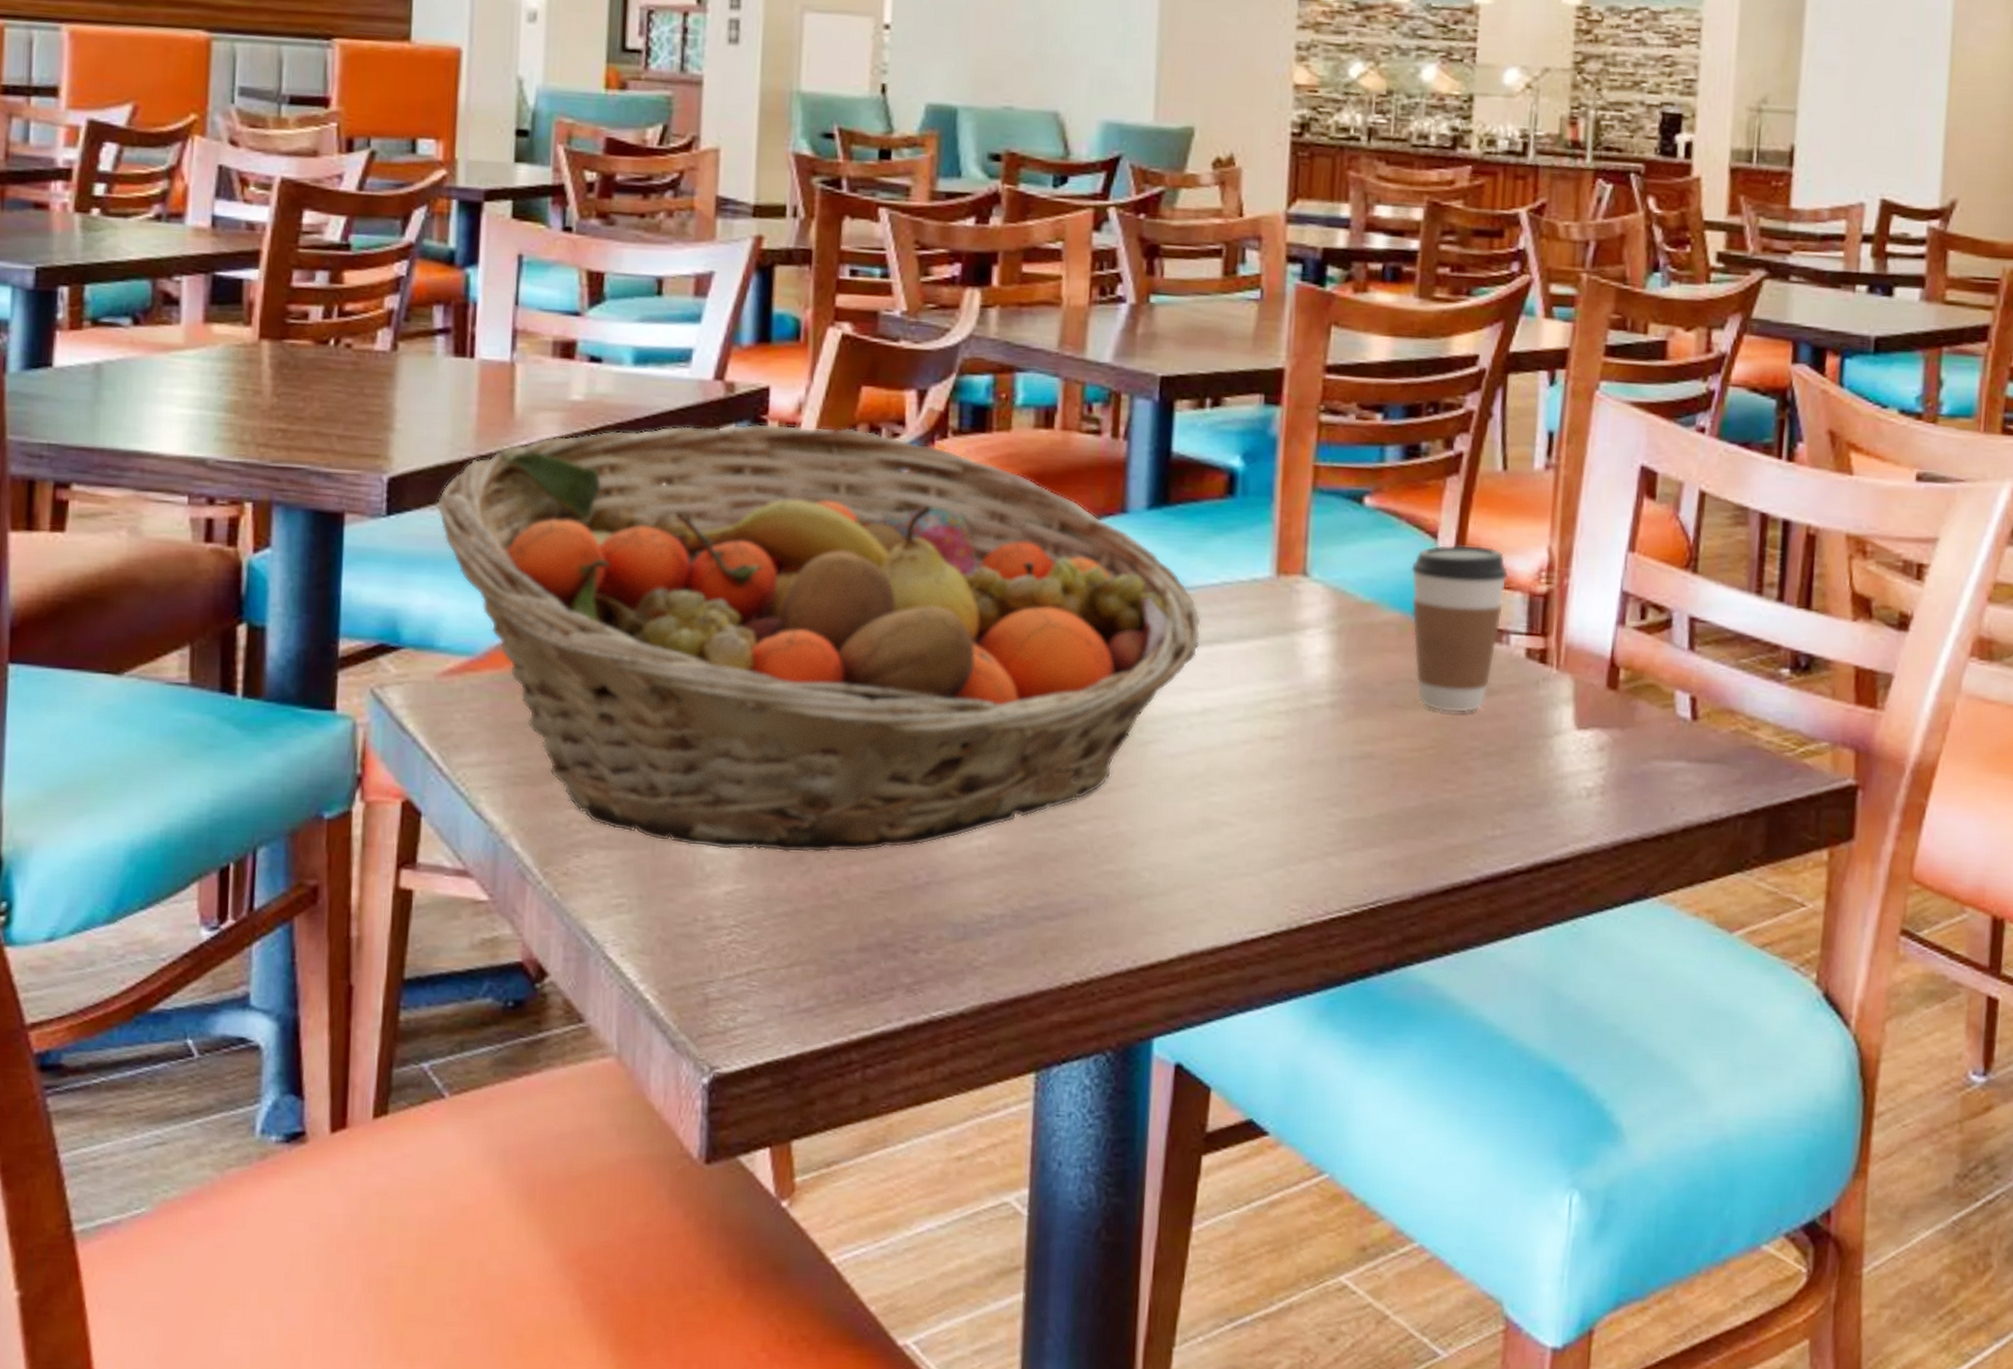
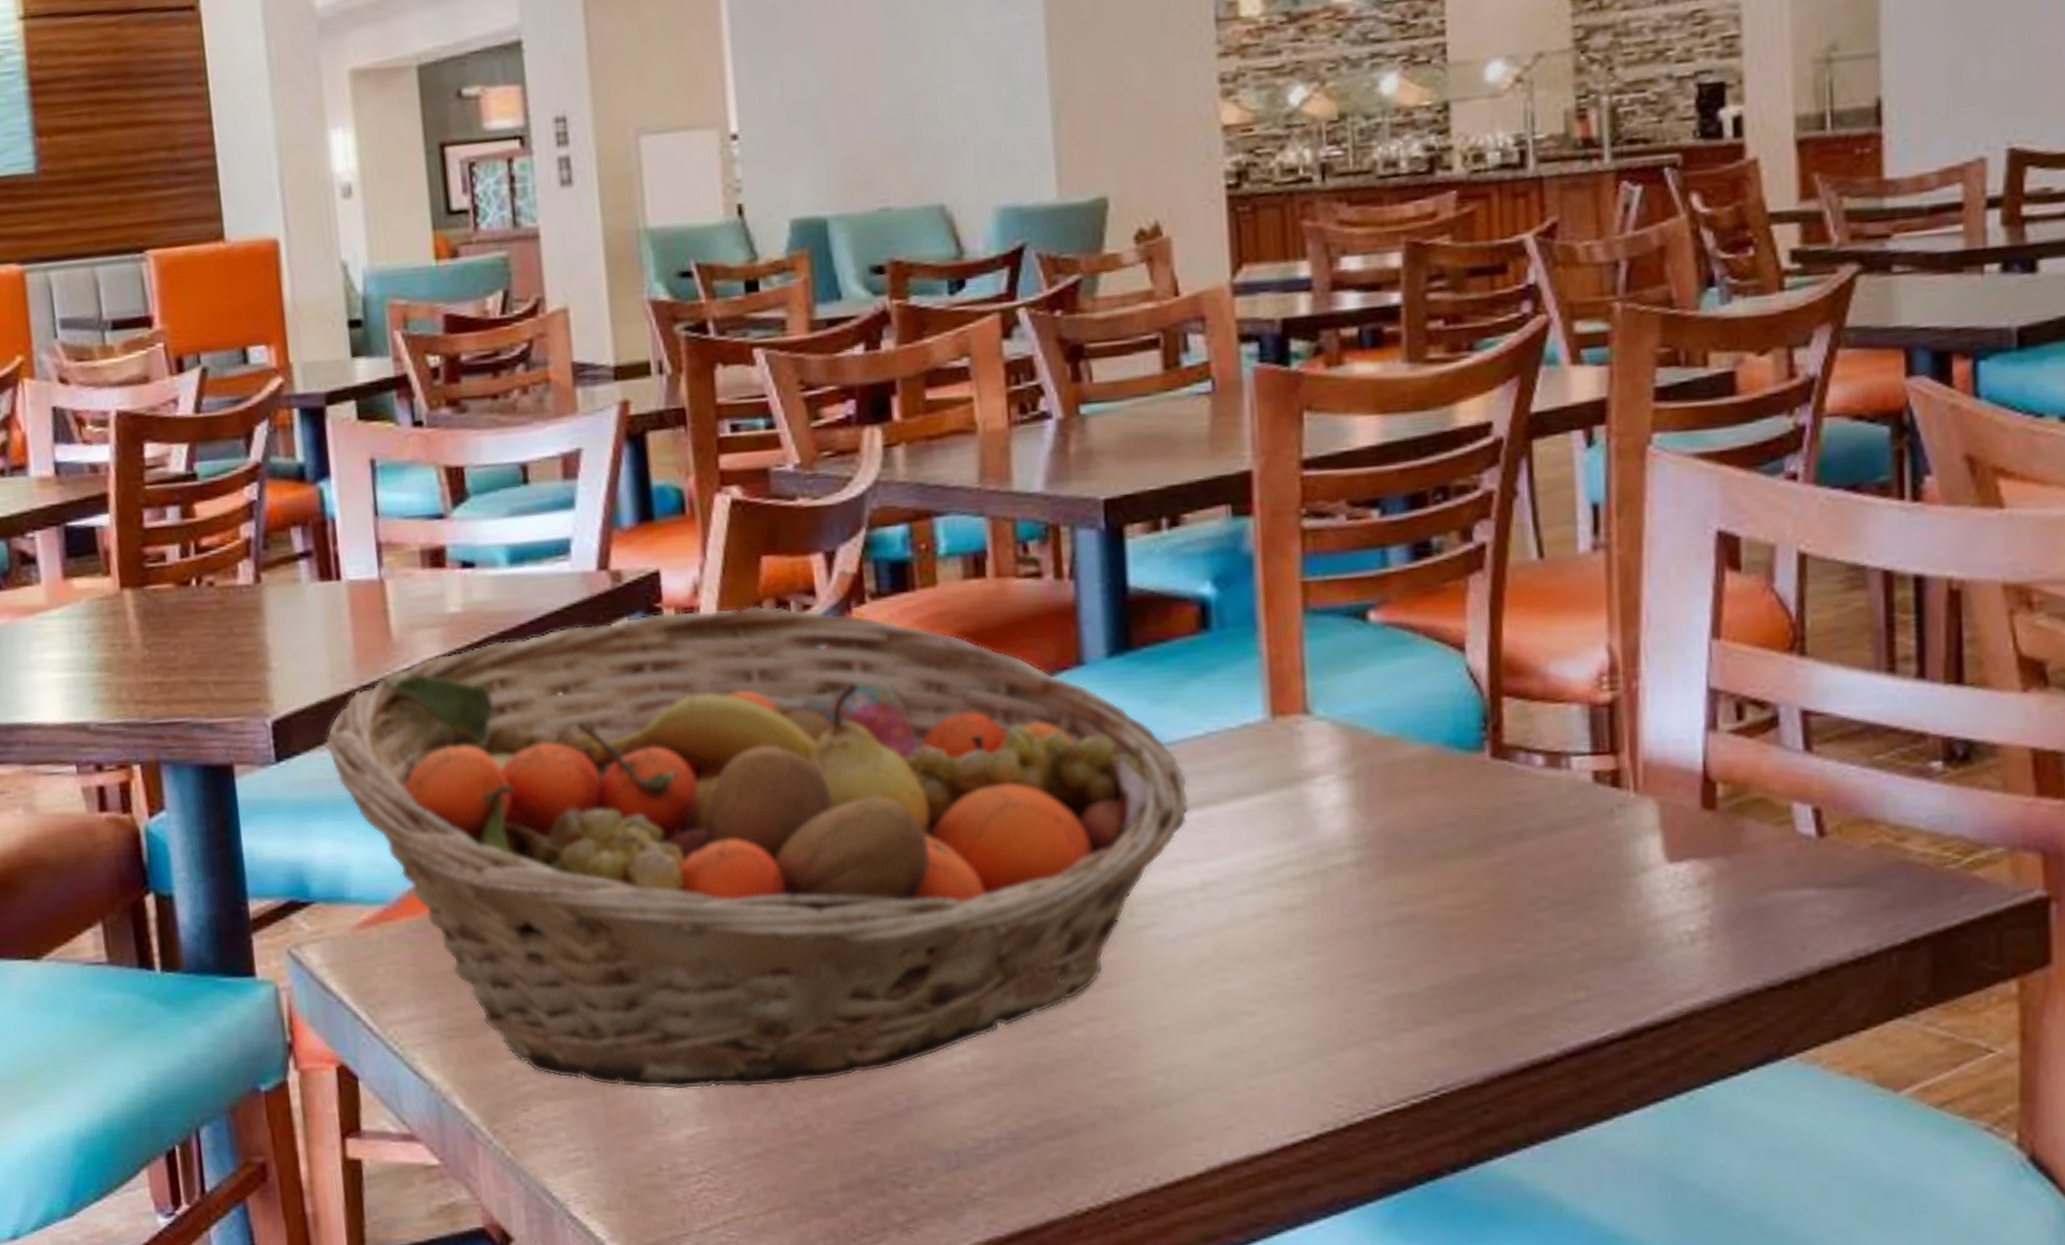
coffee cup: present [1410,544,1509,713] -> none [1435,652,1561,858]

